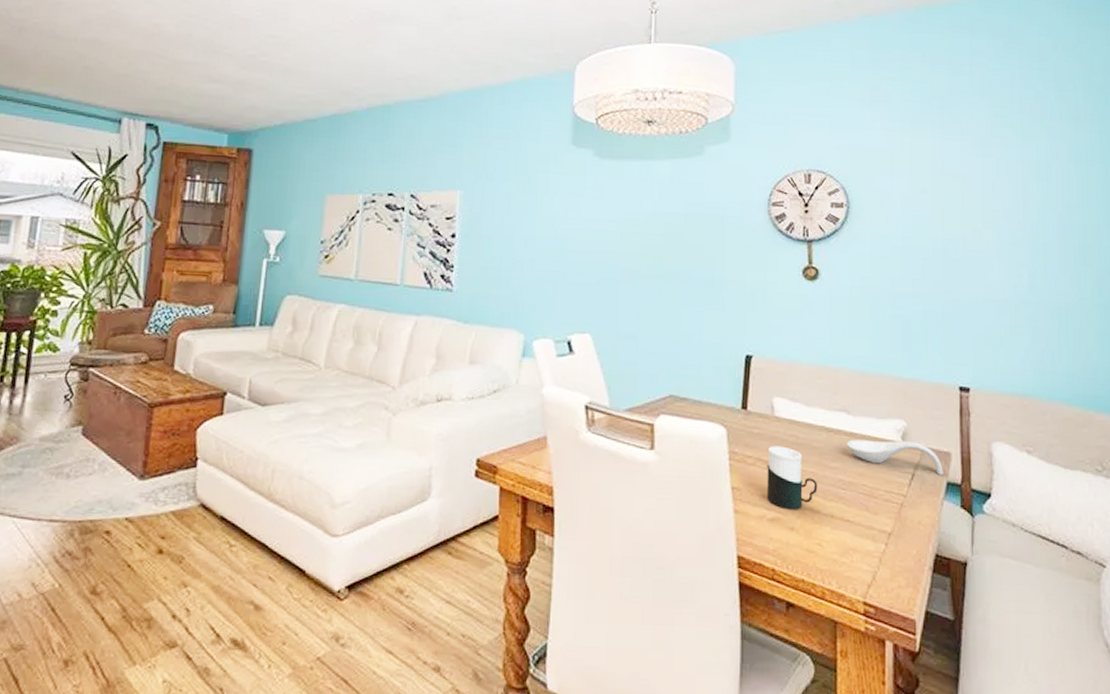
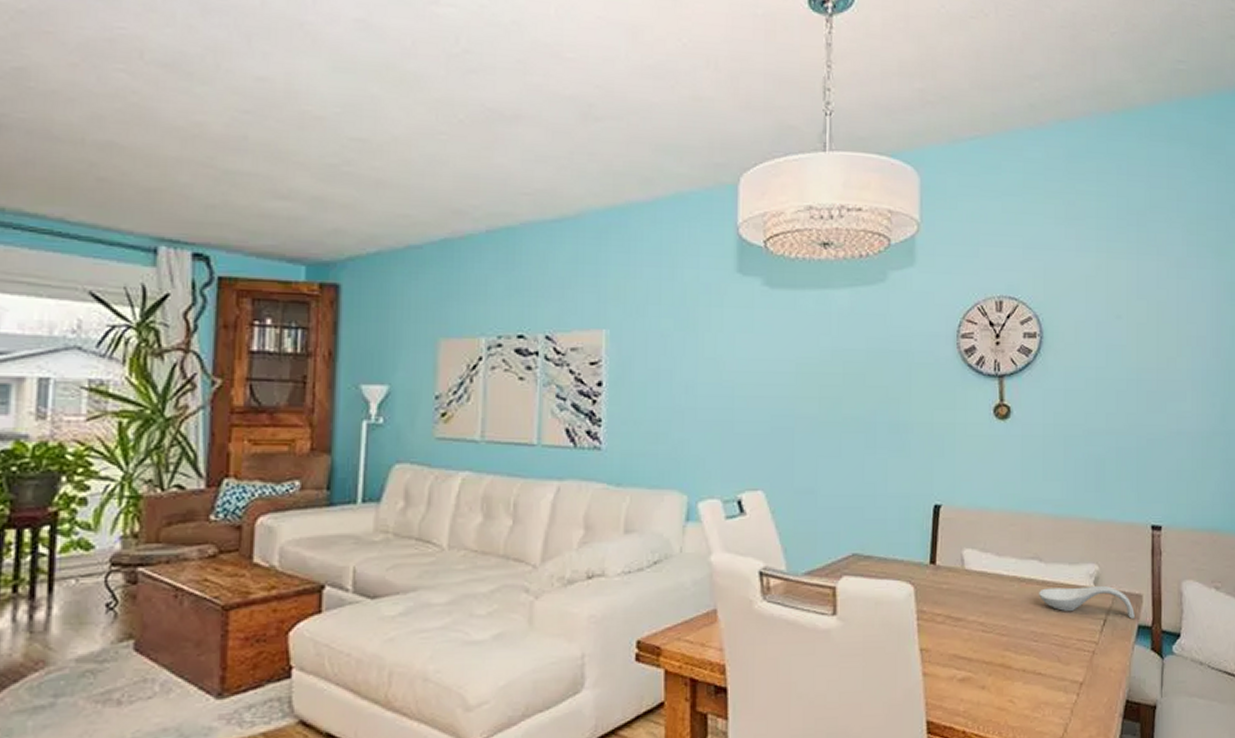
cup: present [766,446,818,510] -> none [957,601,1009,668]

